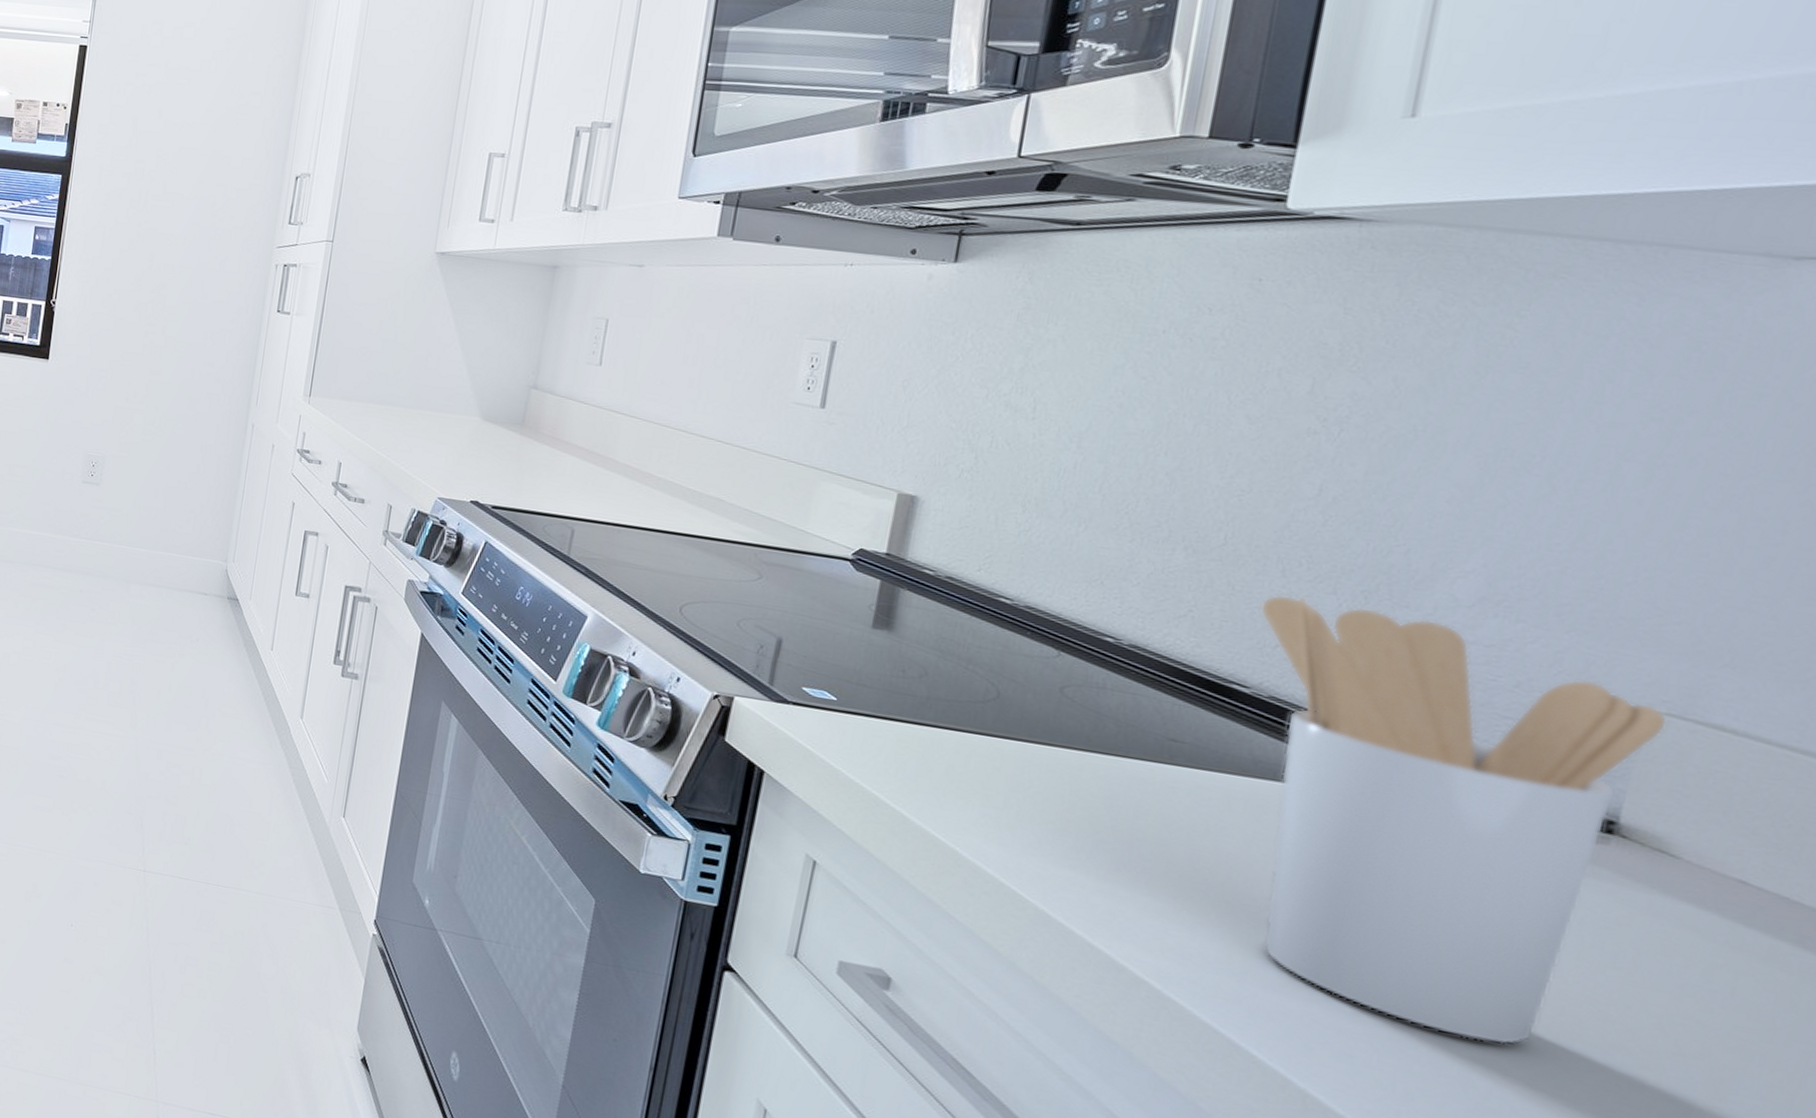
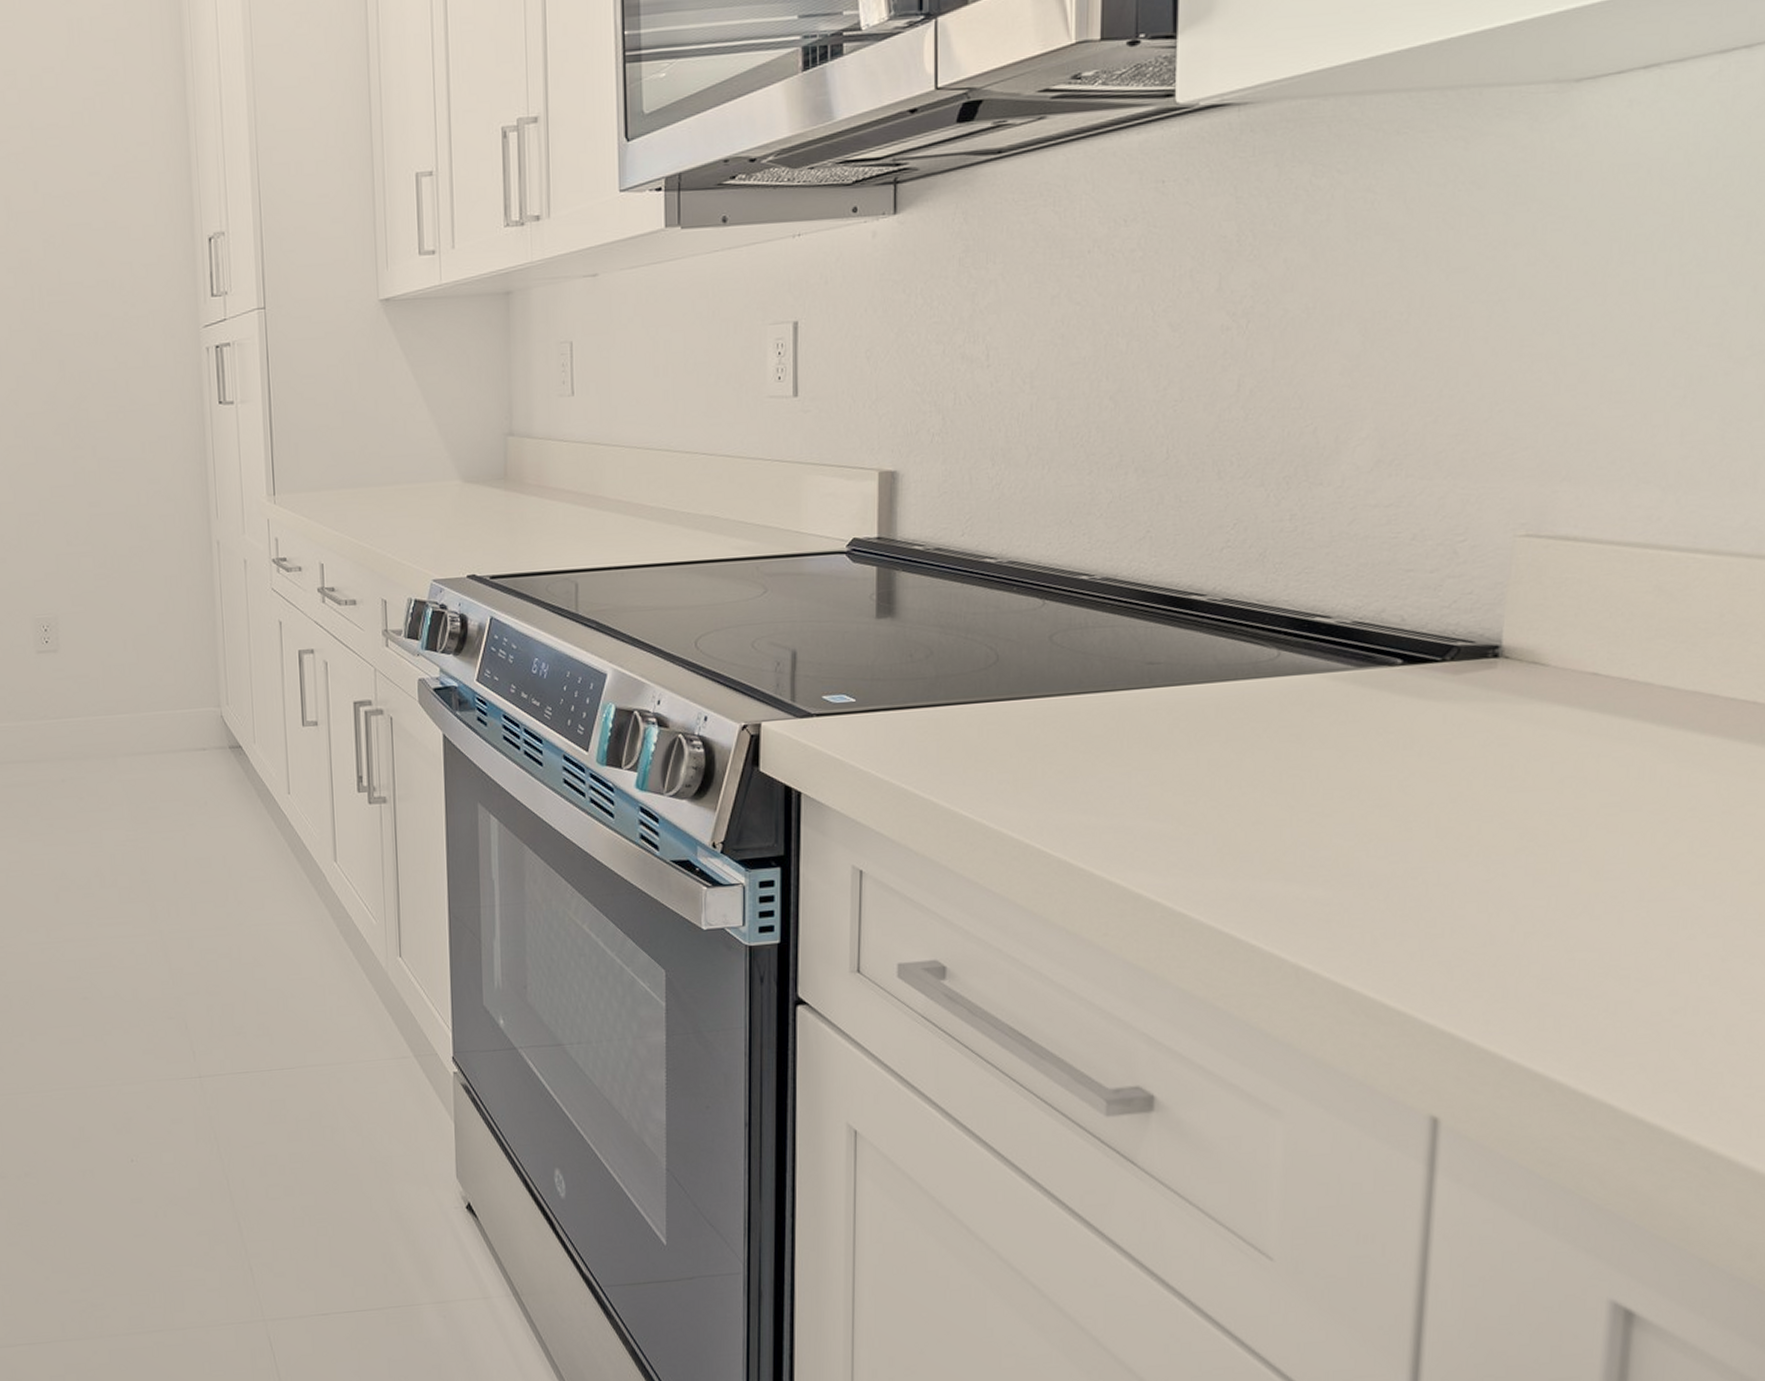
utensil holder: present [1259,595,1668,1045] -> none [1204,492,1528,878]

